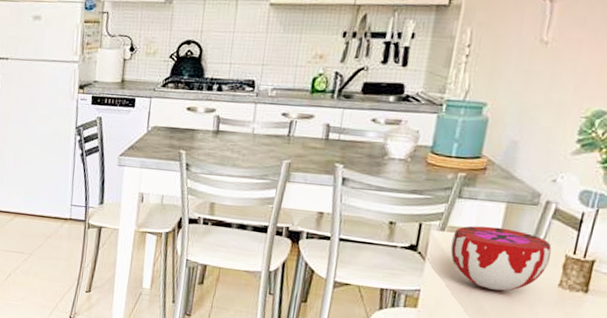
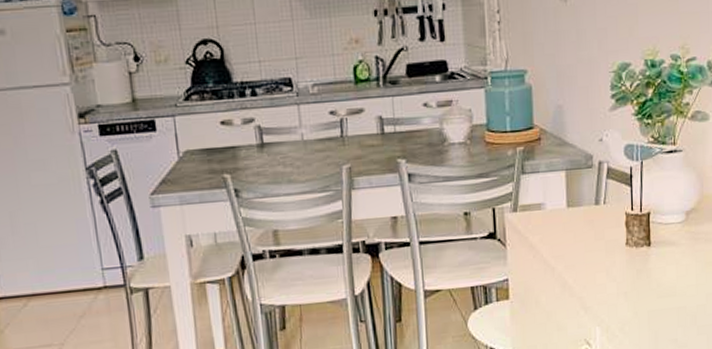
decorative bowl: present [450,225,552,291] -> none [525,197,613,263]

